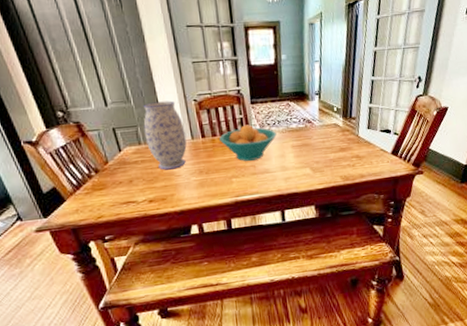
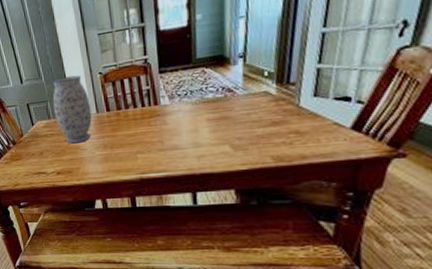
fruit bowl: present [219,124,277,162] -> none [124,96,189,136]

